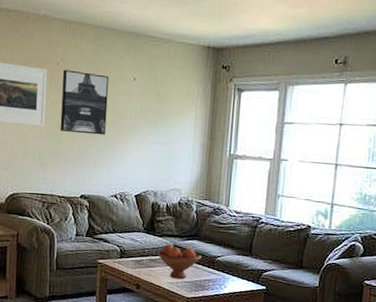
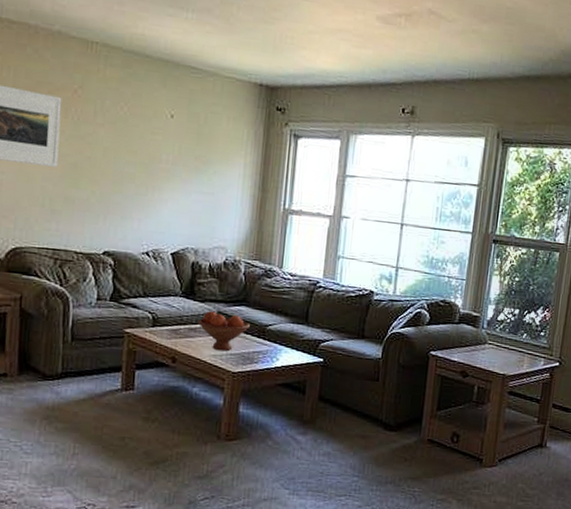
wall art: present [60,70,109,135] -> none [77,99,141,181]

